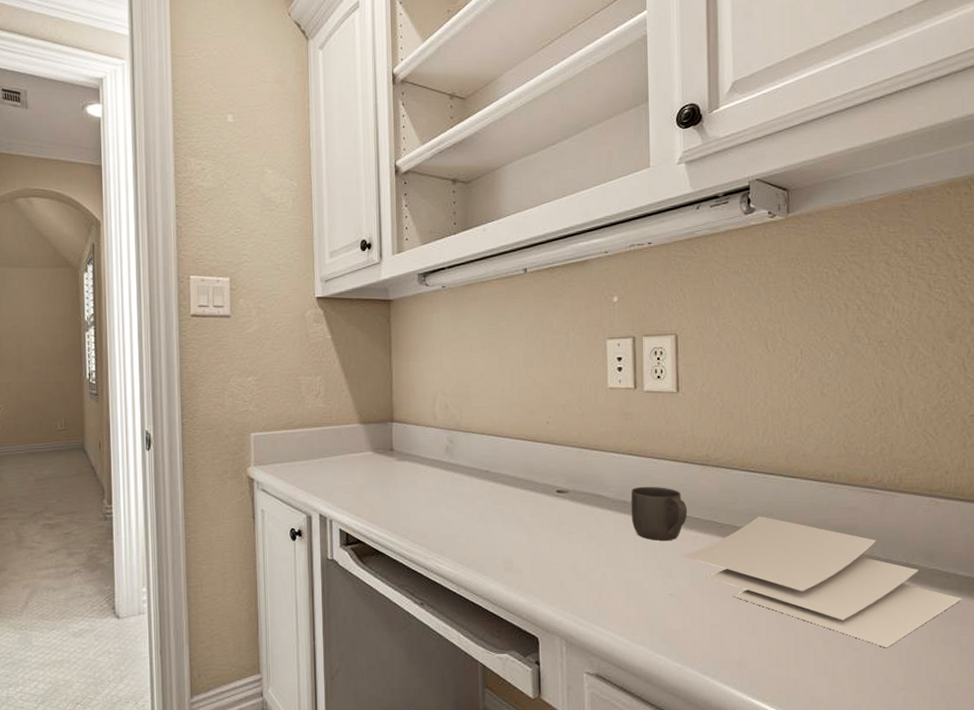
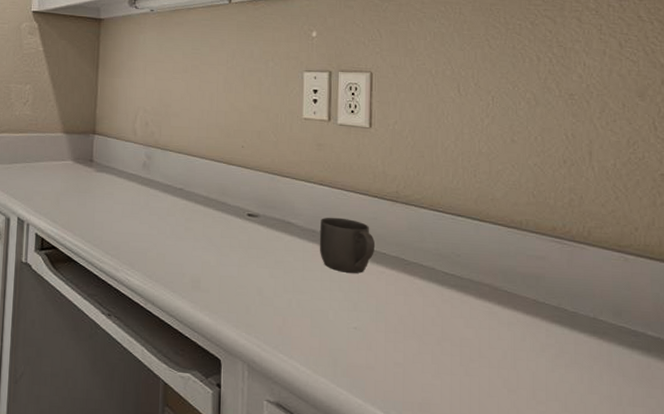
papers: present [682,516,962,648] -> none [368,256,651,404]

